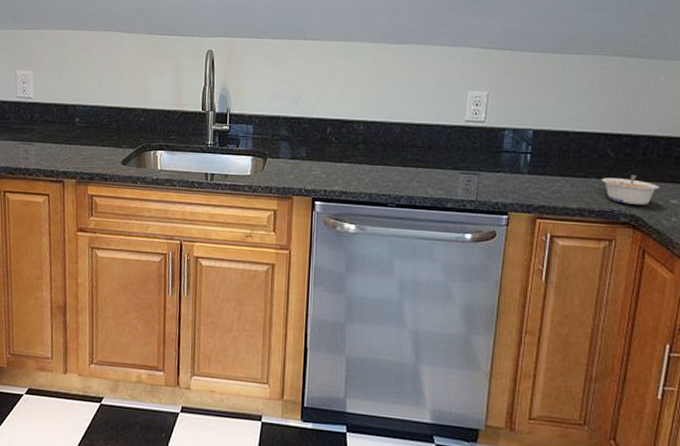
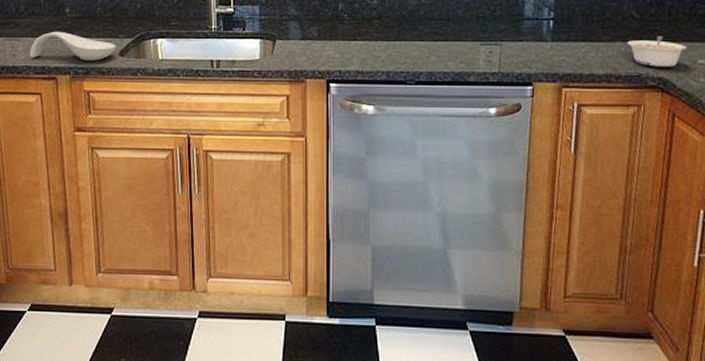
spoon rest: none [40,138,120,168] -> present [29,31,117,61]

